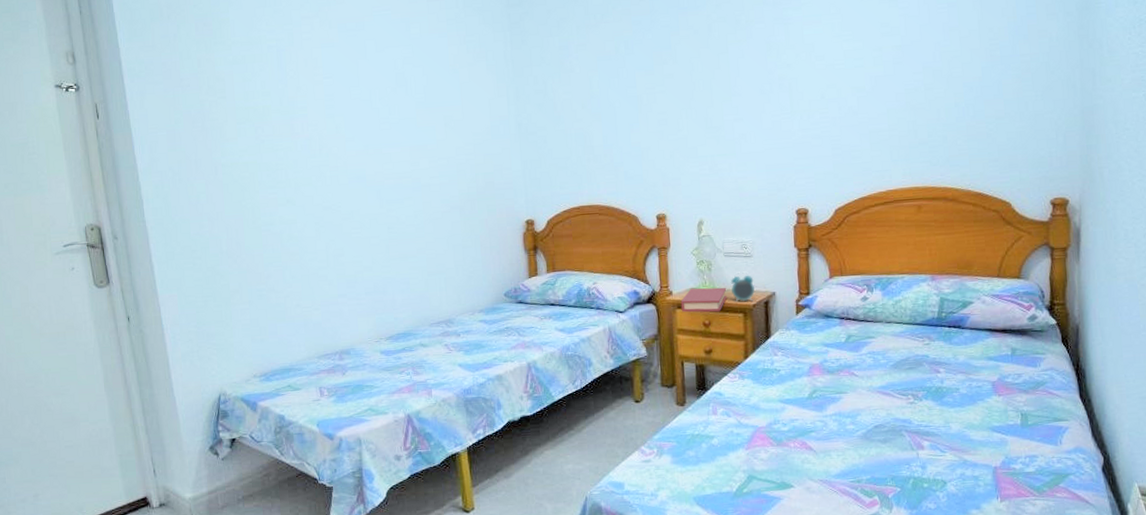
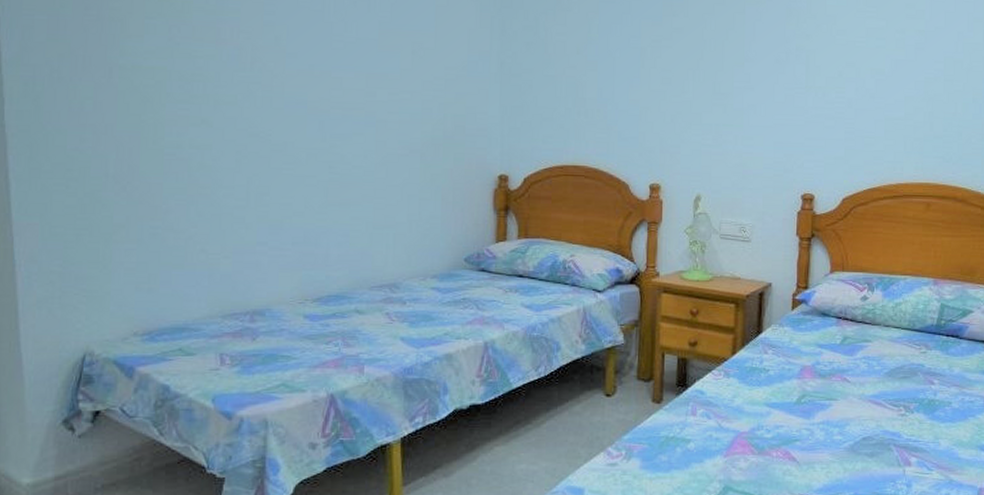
book: present [680,287,728,313] -> none [667,271,720,300]
alarm clock: present [730,271,756,304] -> none [724,257,751,293]

